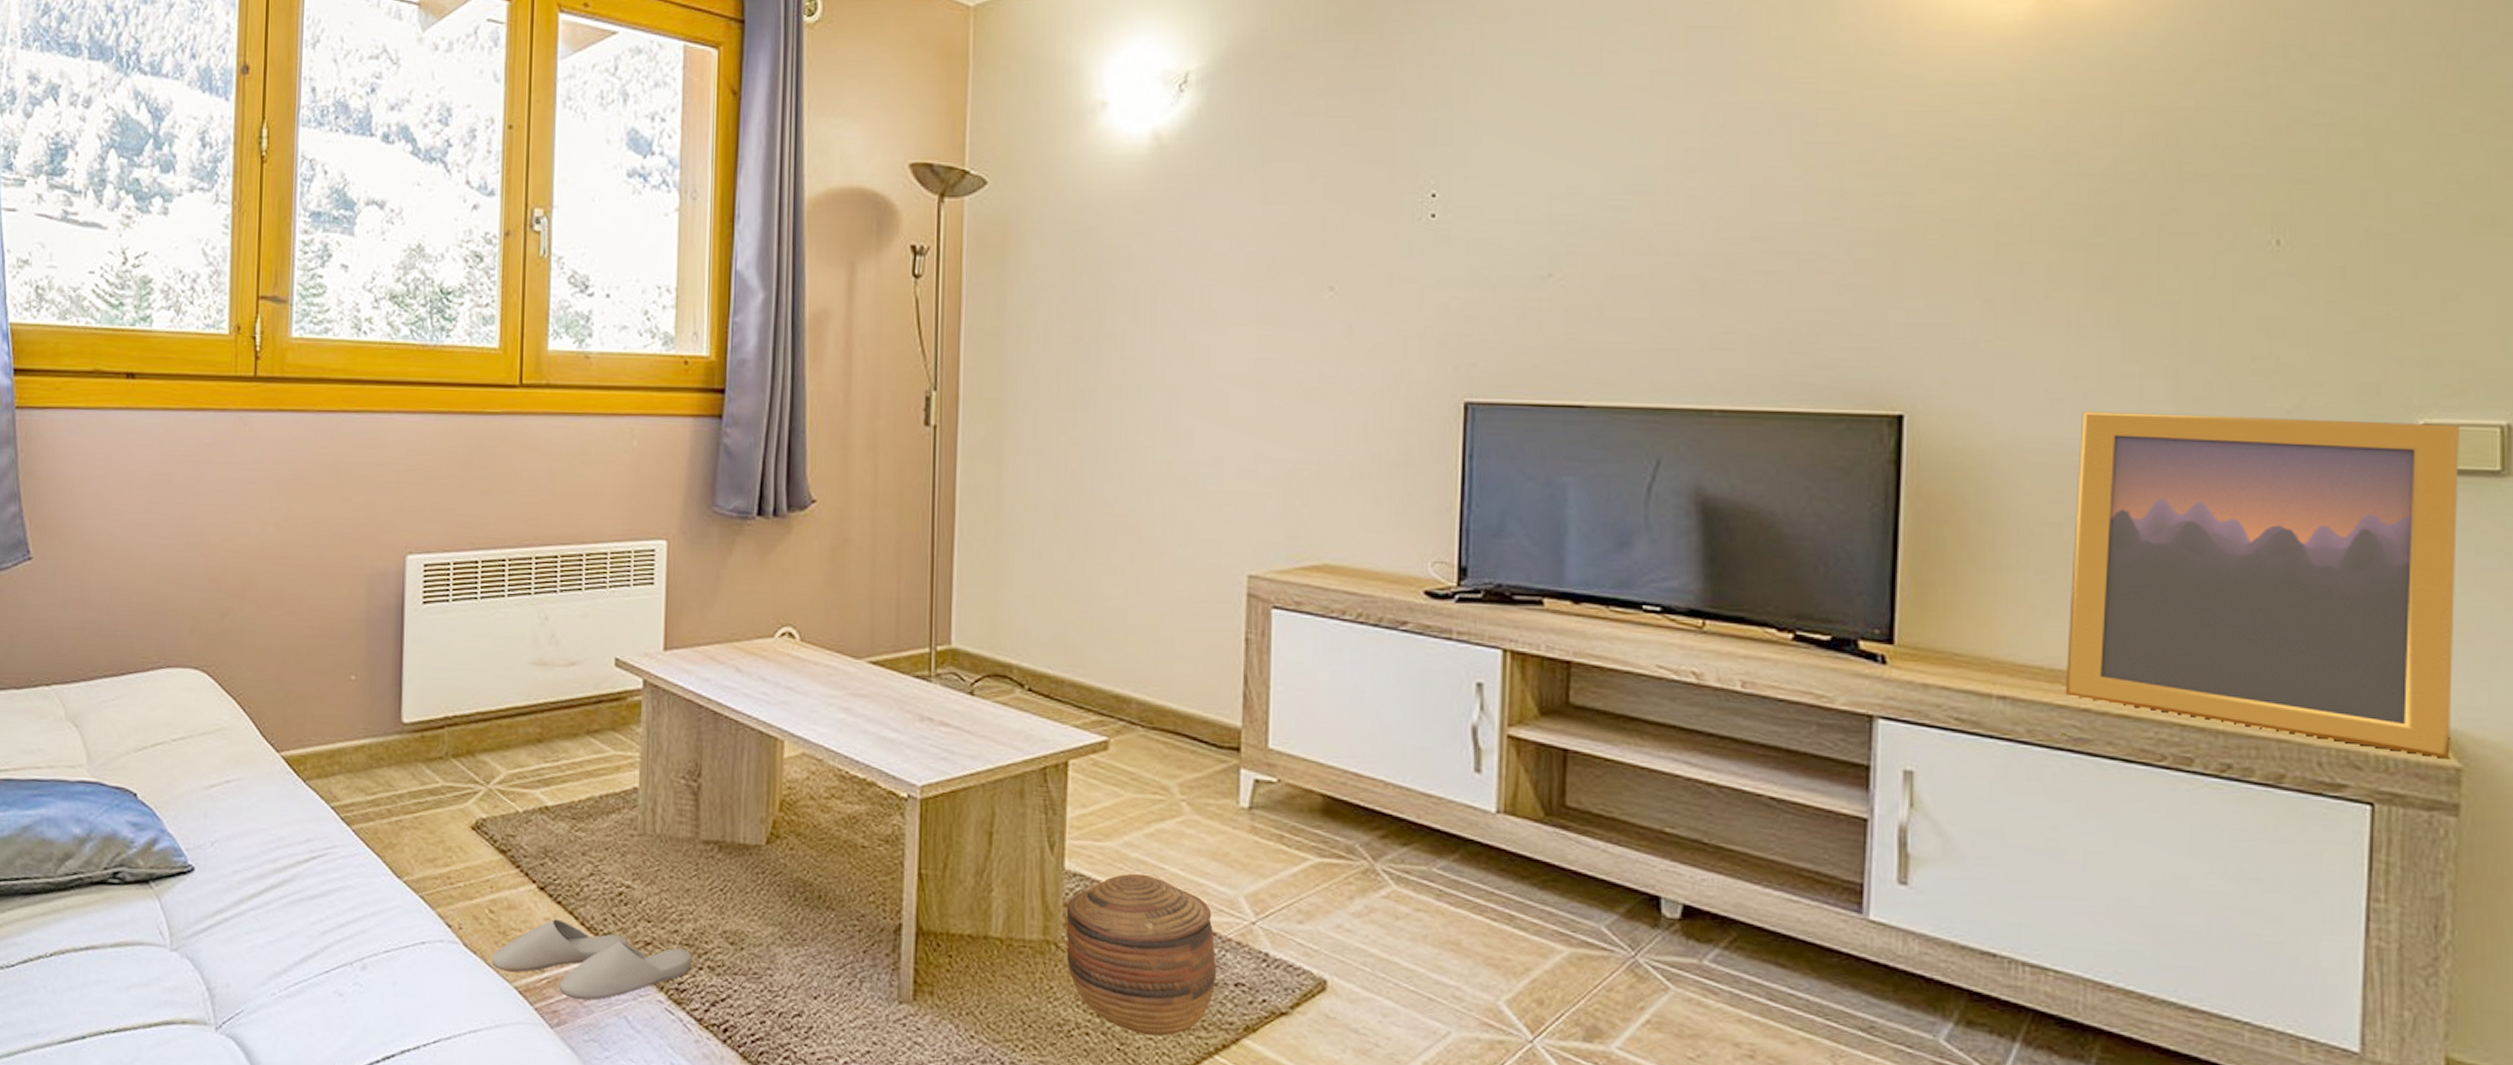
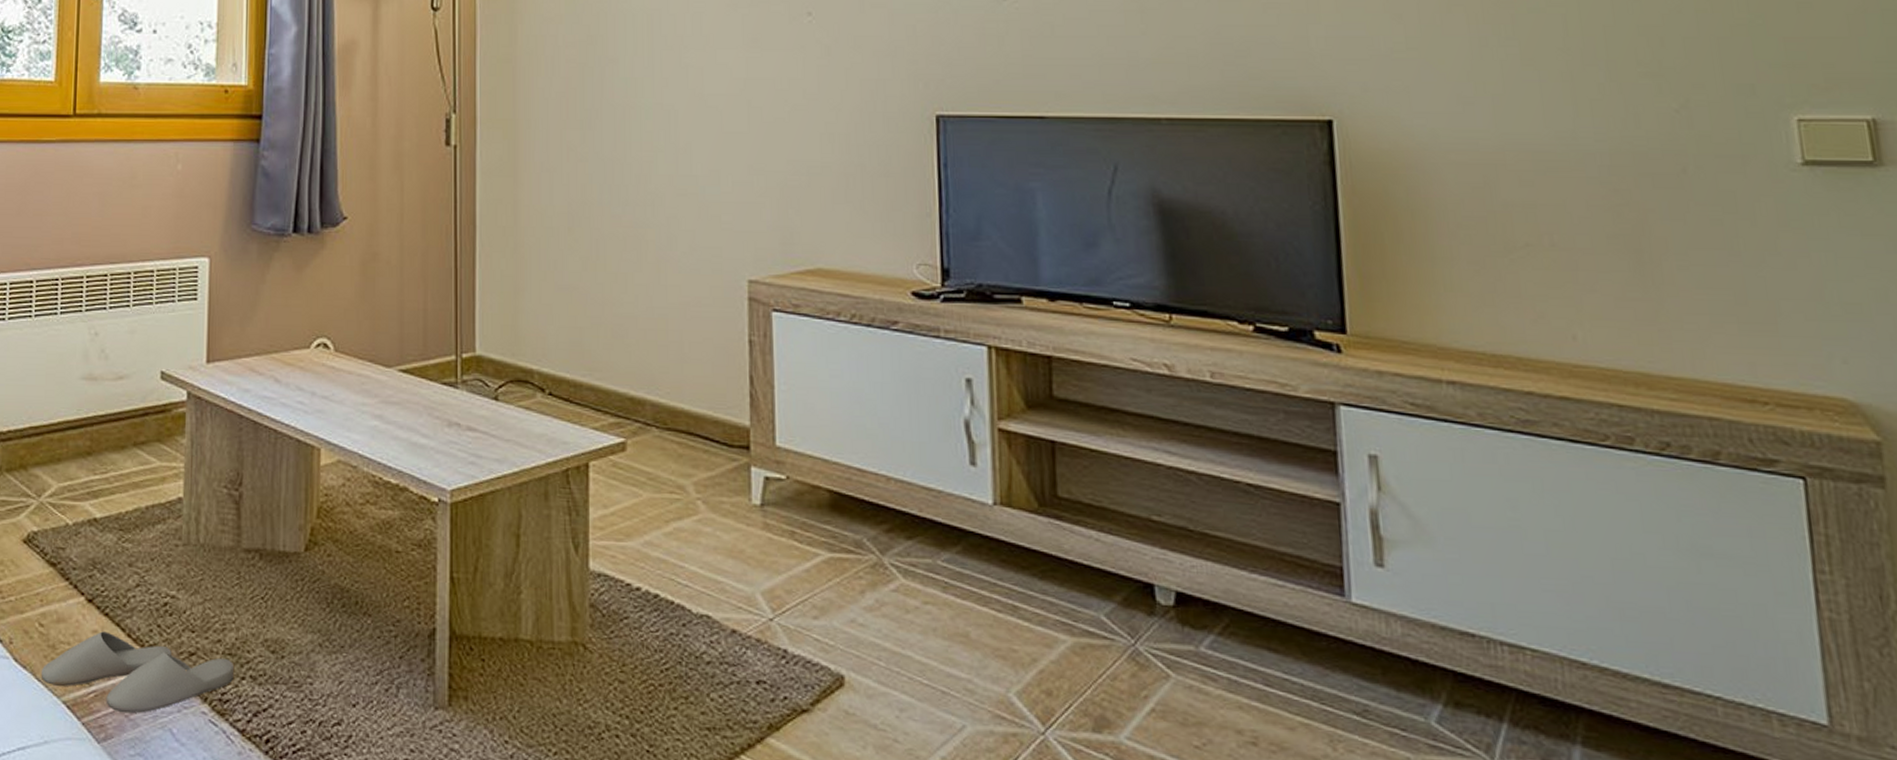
basket: present [1066,873,1217,1036] -> none [592,572,739,737]
picture frame: present [2065,411,2459,759] -> none [1491,114,1869,433]

